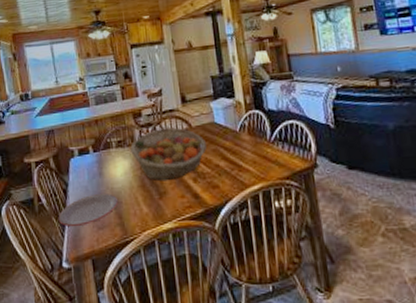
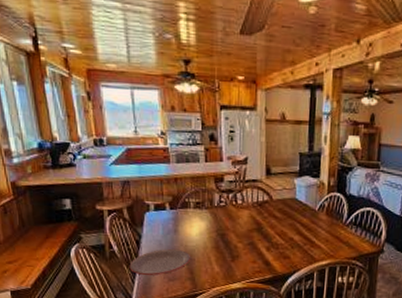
fruit basket: present [130,127,207,181] -> none [208,196,284,246]

